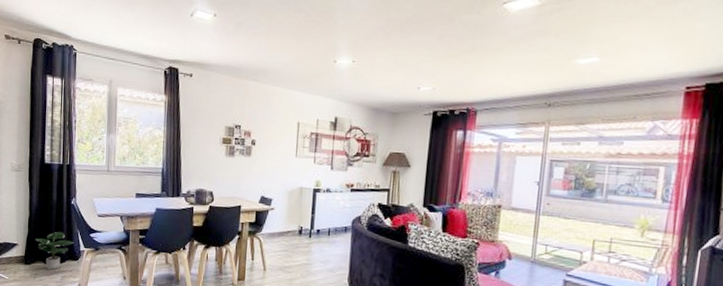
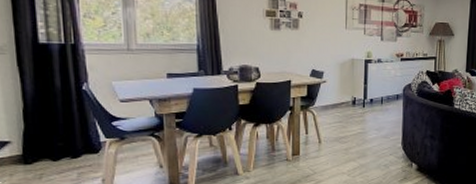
potted plant: present [35,231,74,270] -> none [35,122,91,167]

